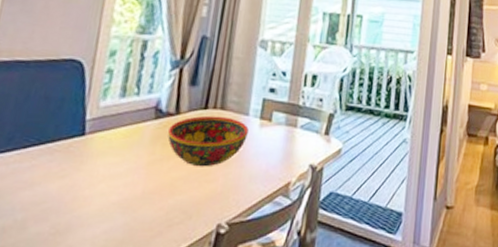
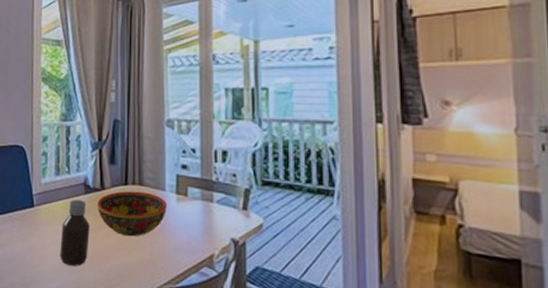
bottle: none [110,126,156,205] -> present [60,200,90,266]

